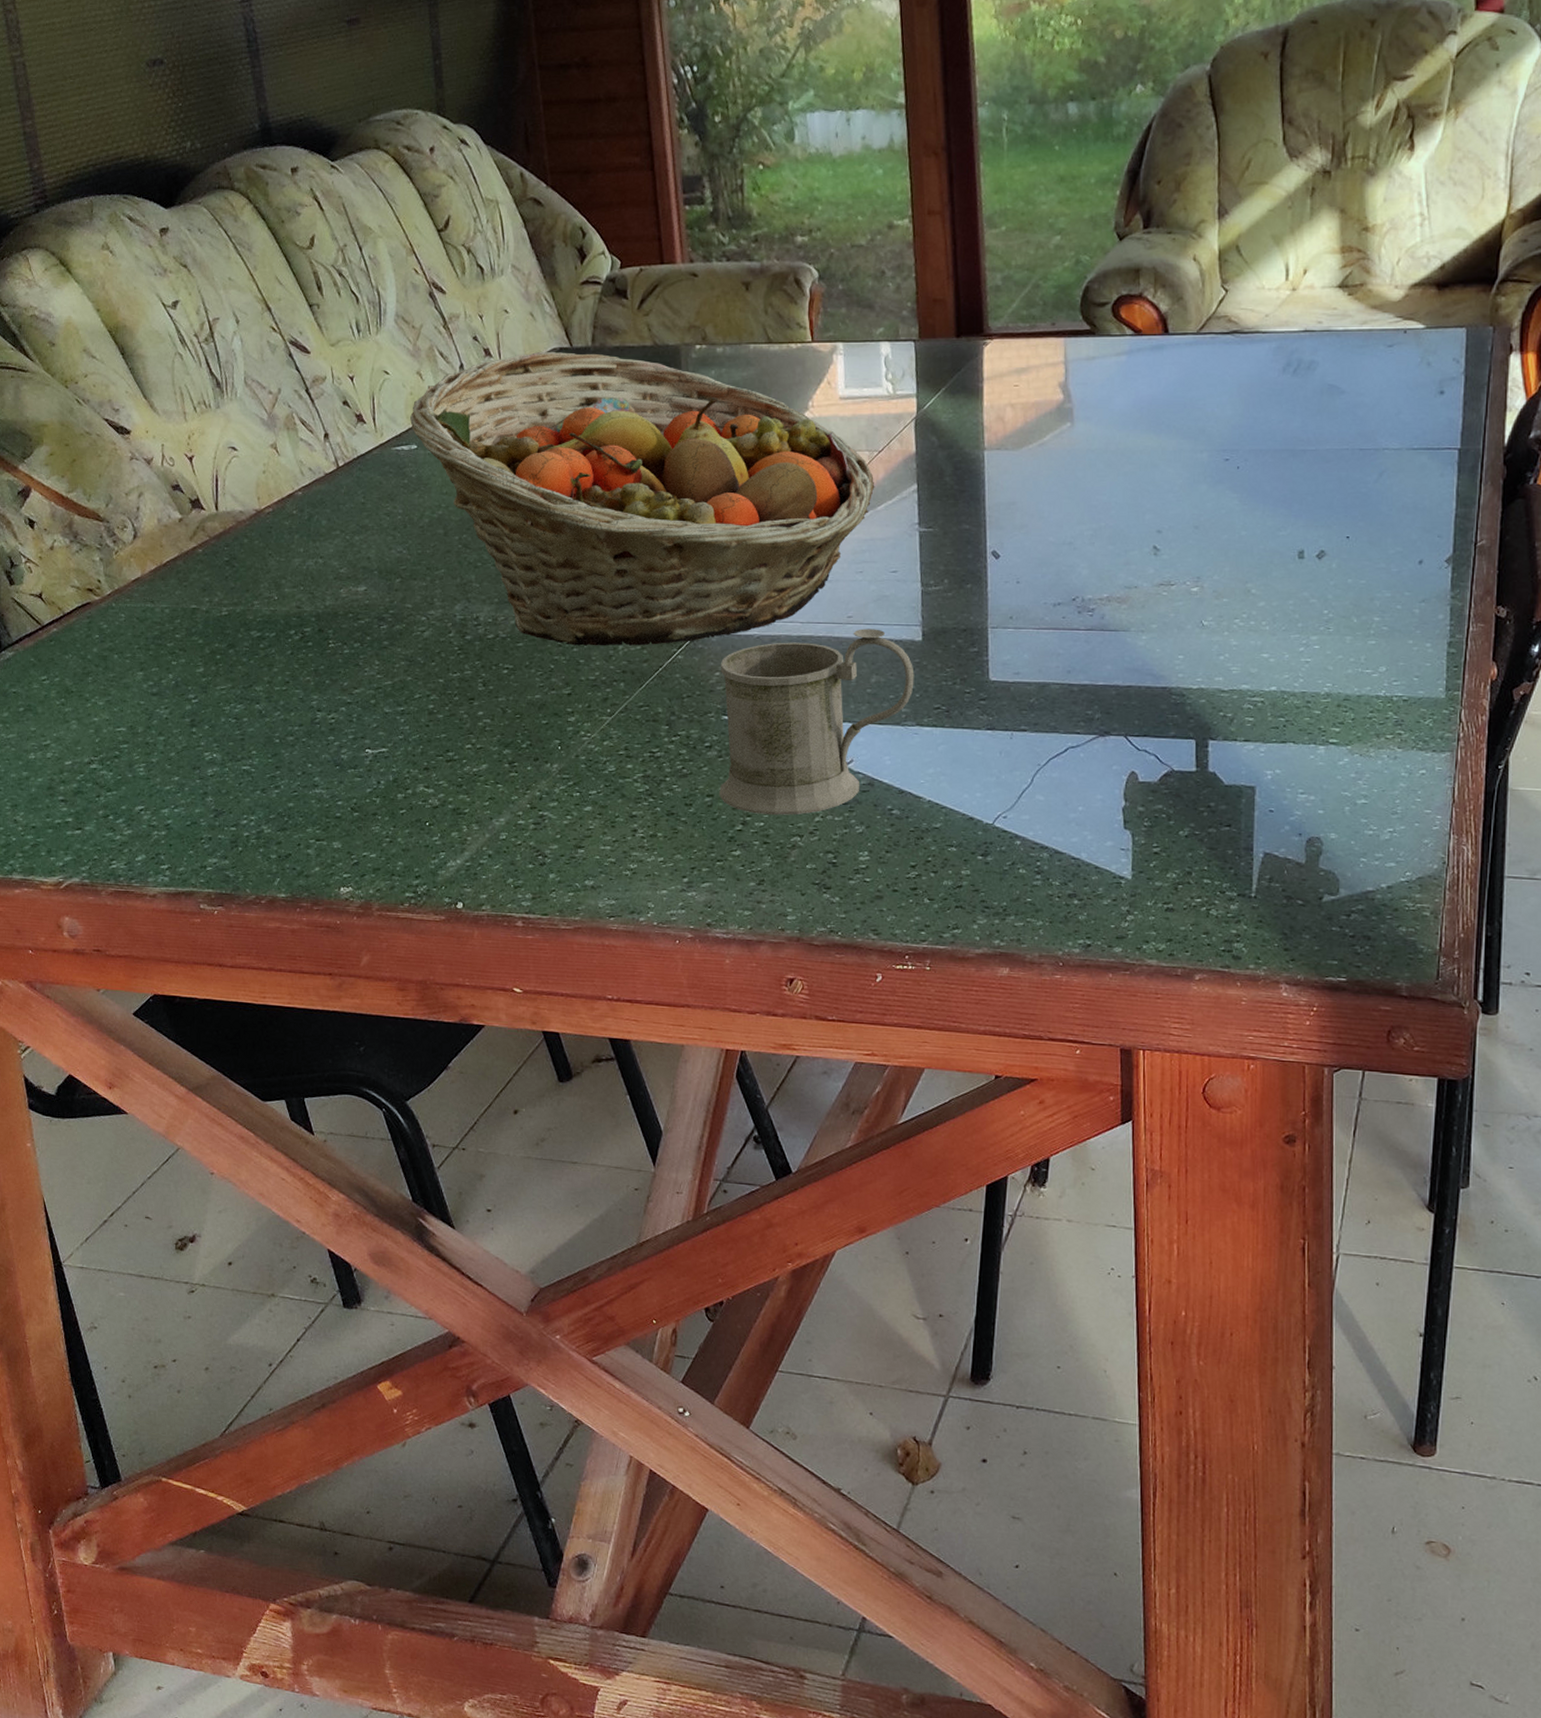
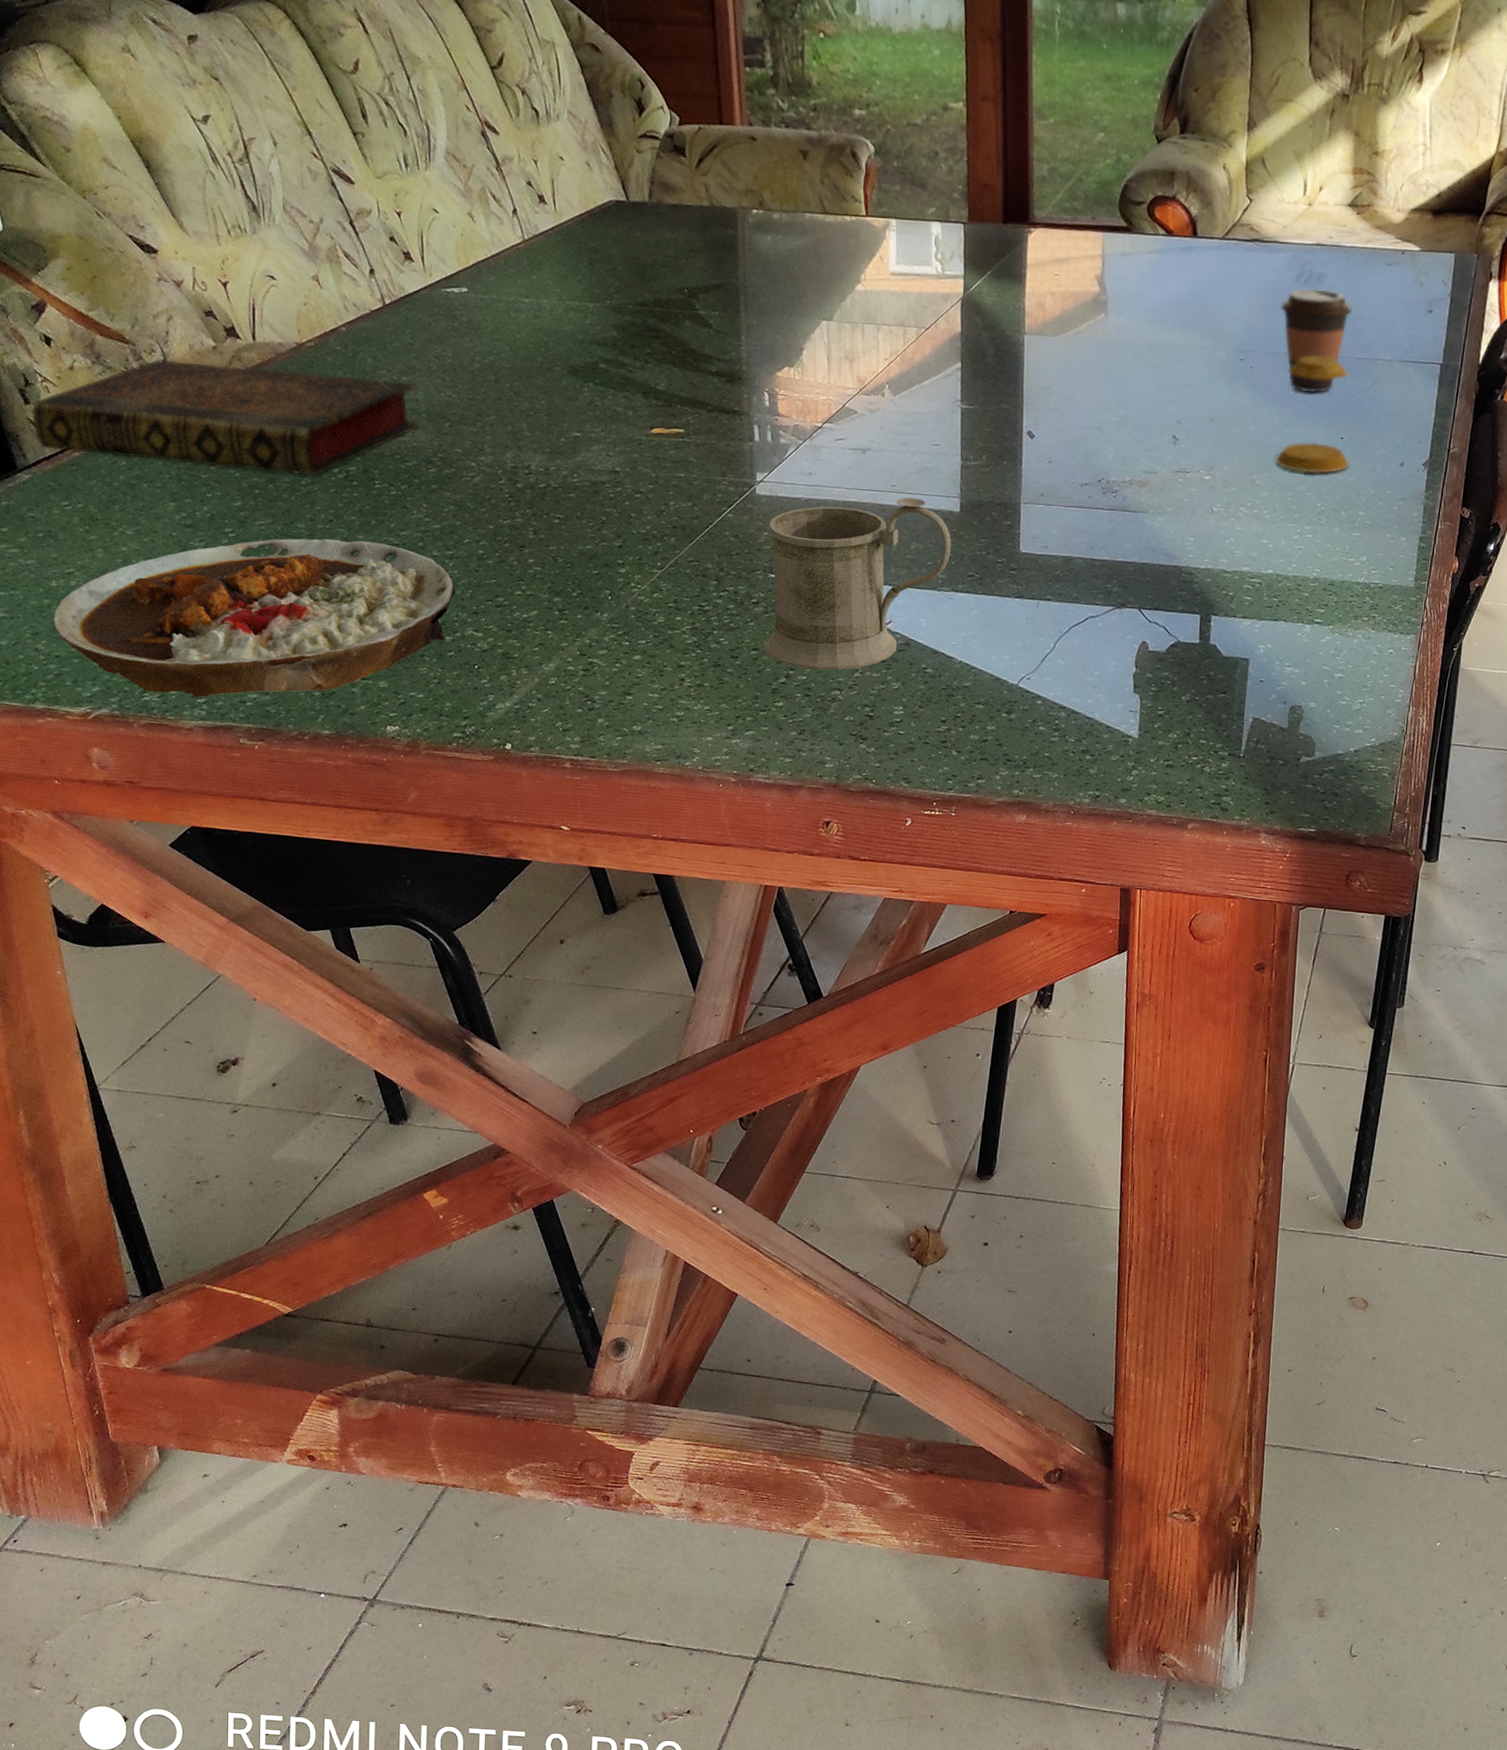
book: none [16,533,371,639] -> present [32,358,419,477]
plate: none [31,700,407,864] -> present [53,538,455,698]
fruit basket: present [409,351,875,646] -> none [460,202,922,503]
coffee cup: none [1266,378,1351,491] -> present [1280,288,1354,393]
salt shaker: none [1271,450,1359,579] -> present [1275,355,1350,474]

